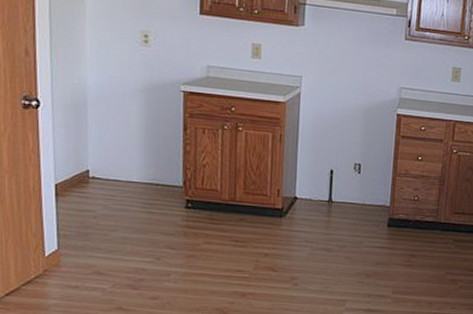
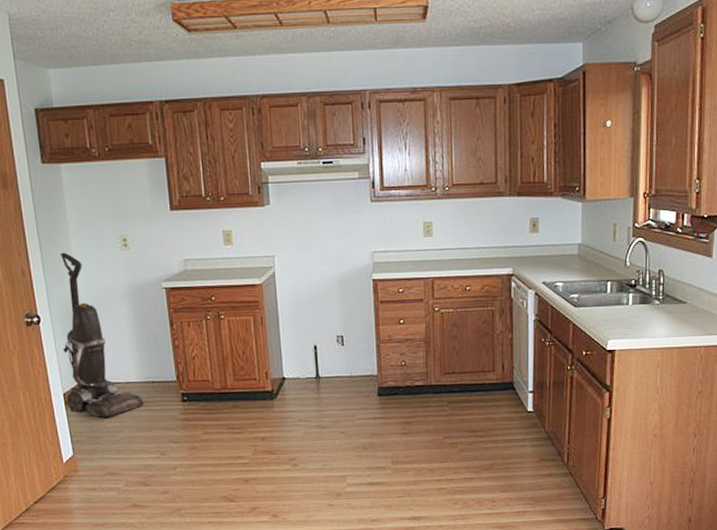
vacuum cleaner: none [58,38,144,214] -> present [61,252,144,417]

